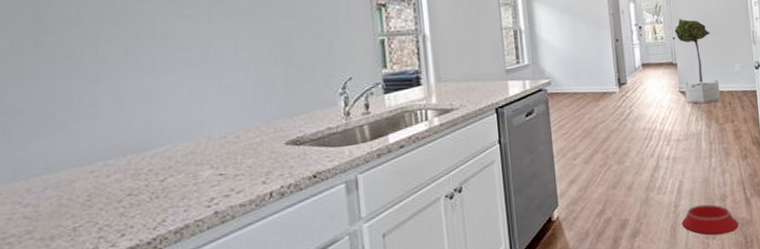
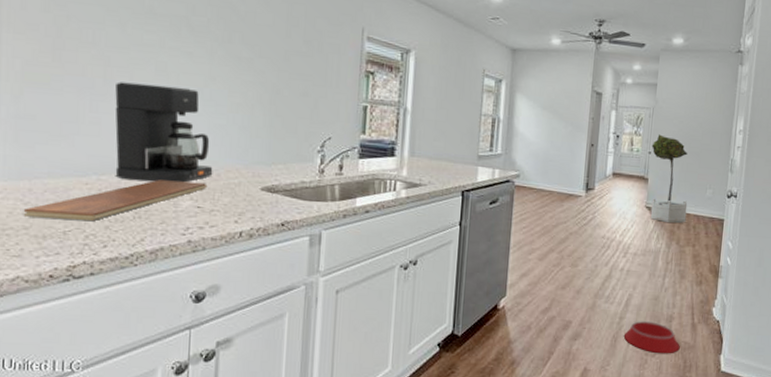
chopping board: none [23,148,227,220] -> present [23,179,208,221]
coffee maker: none [110,52,231,160] -> present [115,82,213,183]

